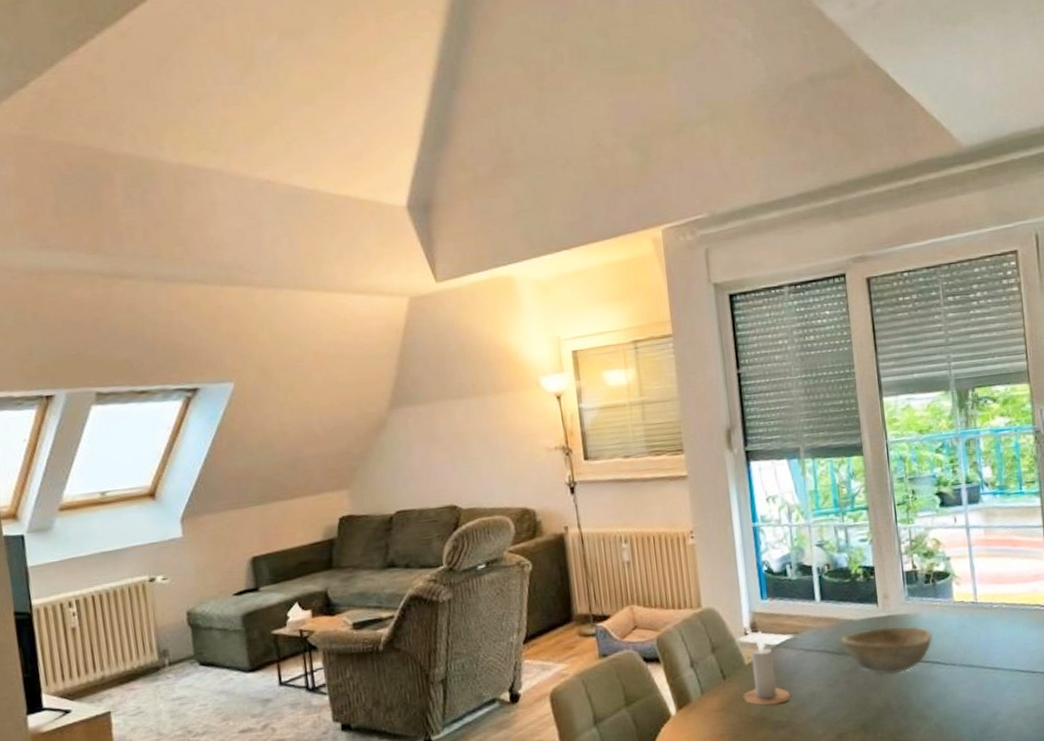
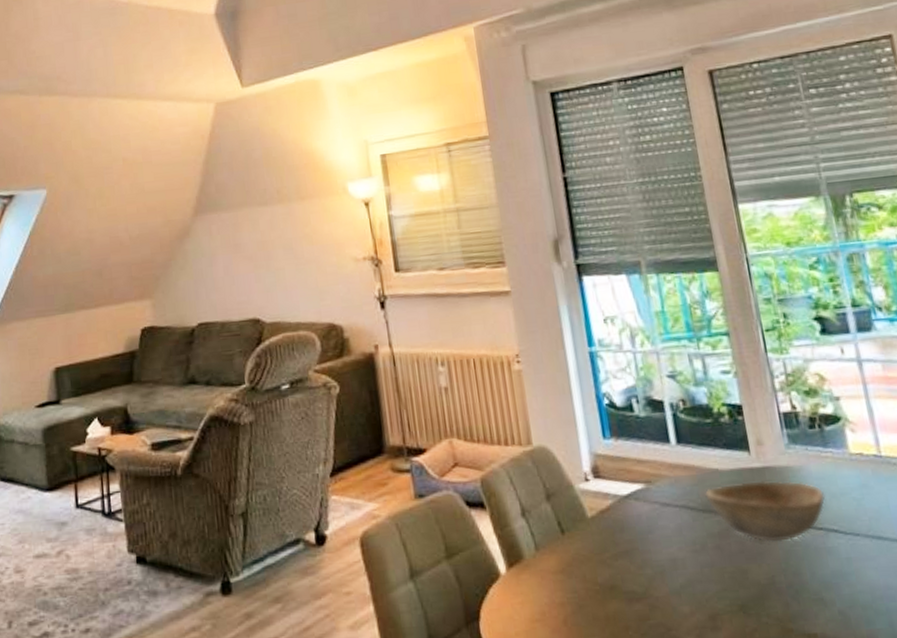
candle: present [742,630,790,706] -> none [586,477,646,571]

